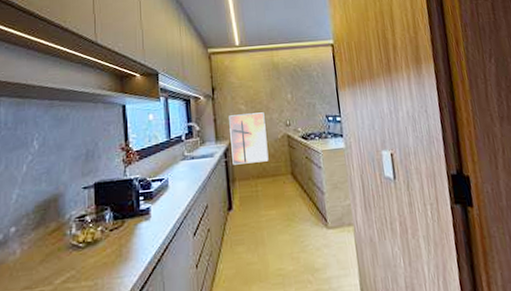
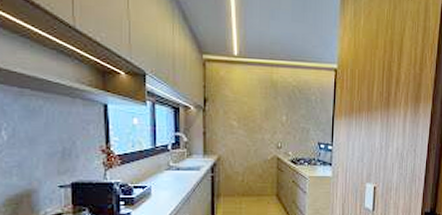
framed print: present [229,112,269,165] -> none [219,130,256,181]

